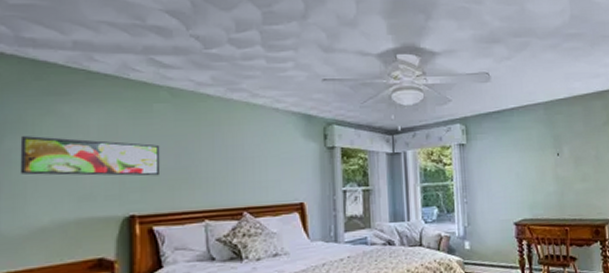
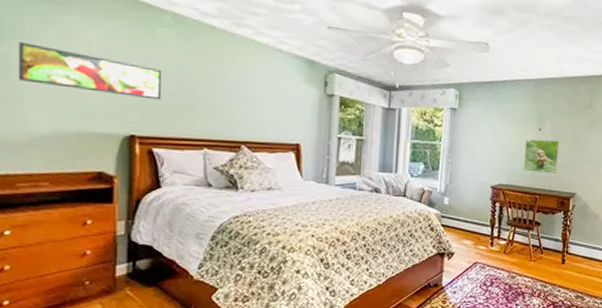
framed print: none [544,163,585,202] -> present [523,139,560,174]

